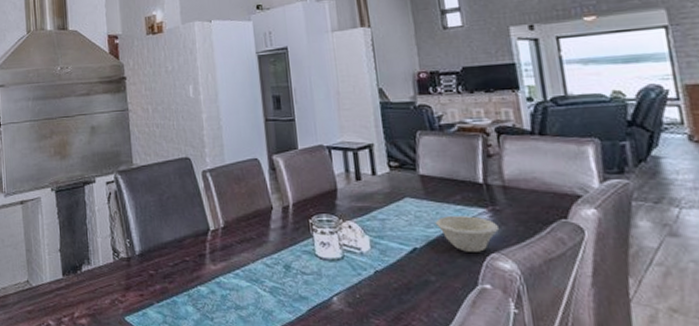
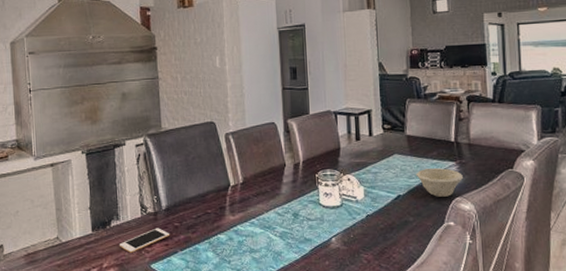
cell phone: none [90,275,144,302] -> present [119,228,169,253]

